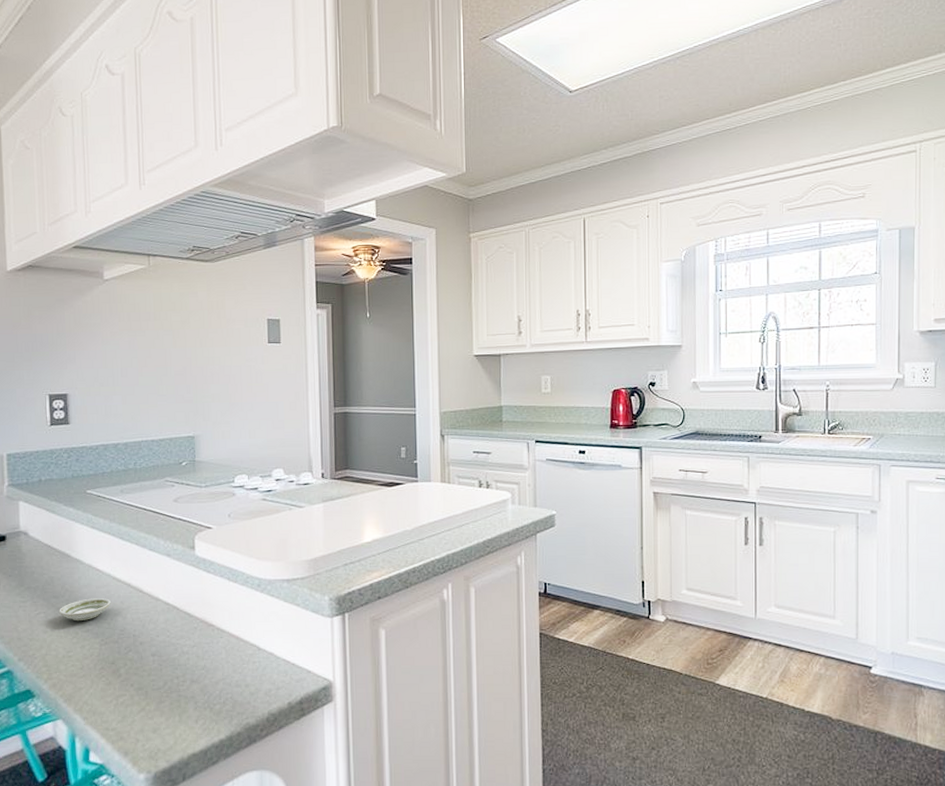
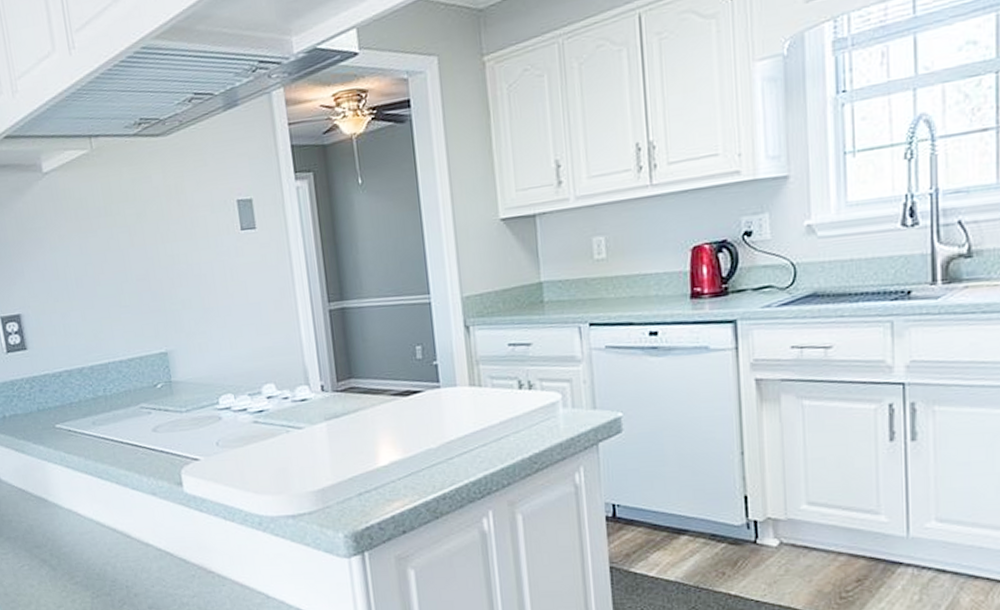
saucer: present [59,598,111,622] -> none [43,546,97,573]

